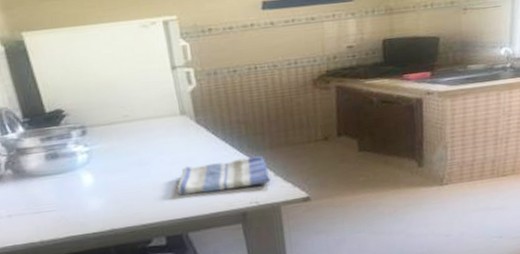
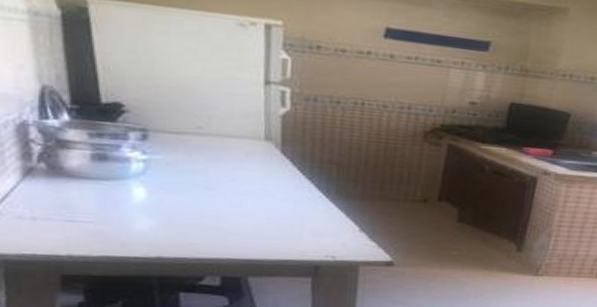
dish towel: present [177,156,271,196] -> none [244,200,354,239]

